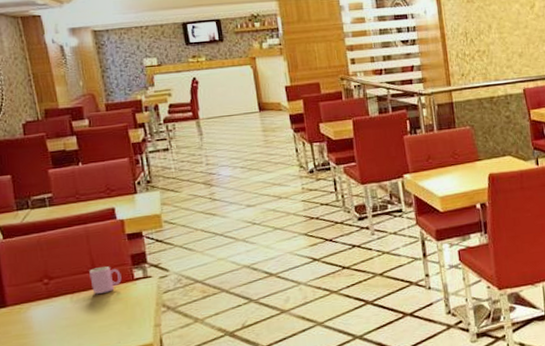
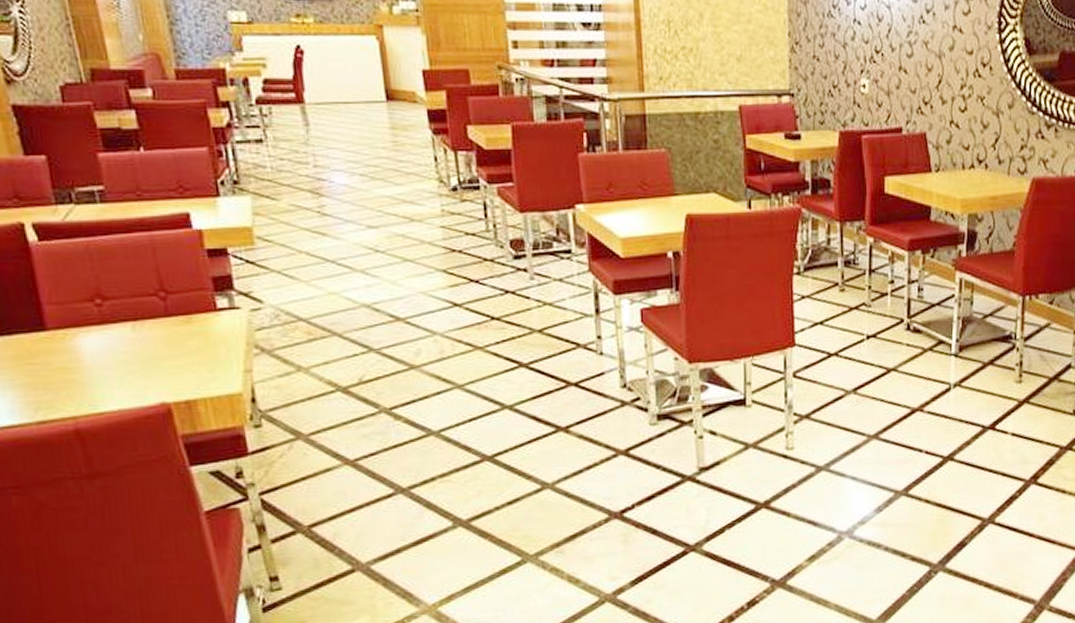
cup: present [89,266,122,294] -> none [156,290,200,324]

